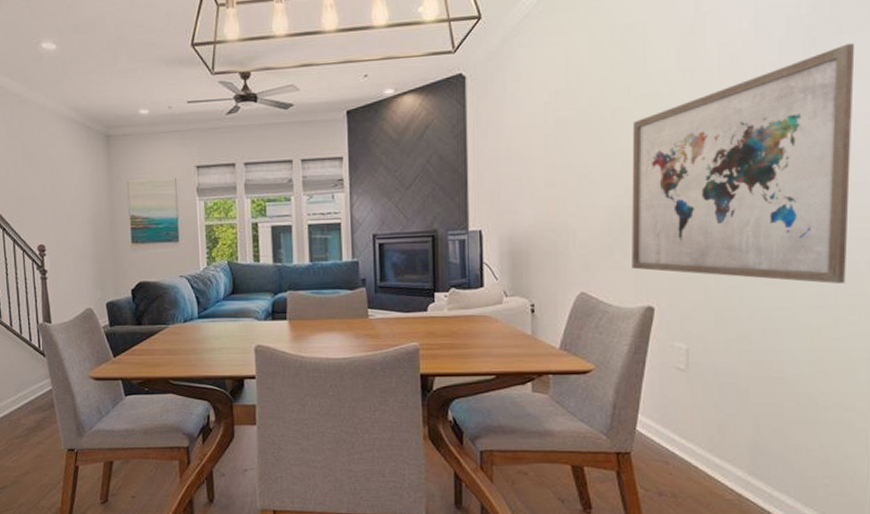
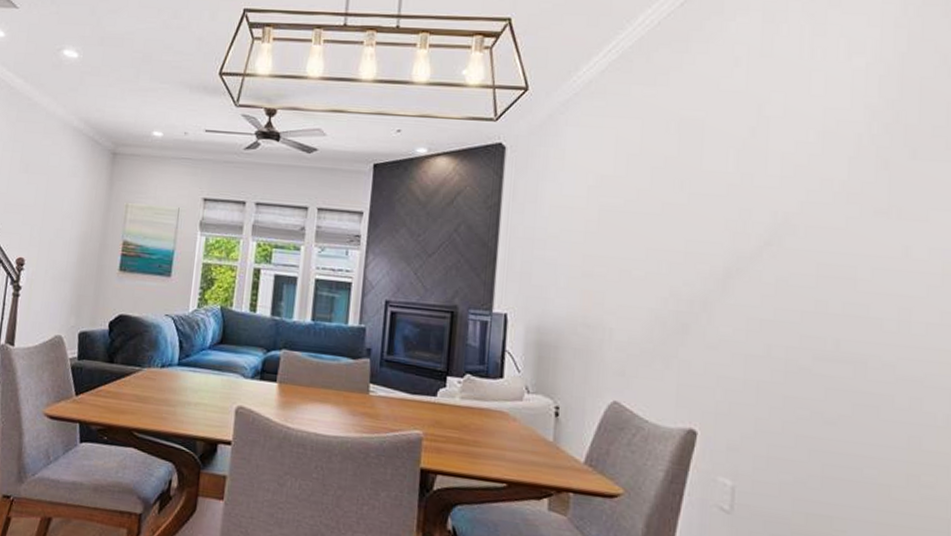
wall art: present [632,43,854,284] -> none [673,171,931,438]

